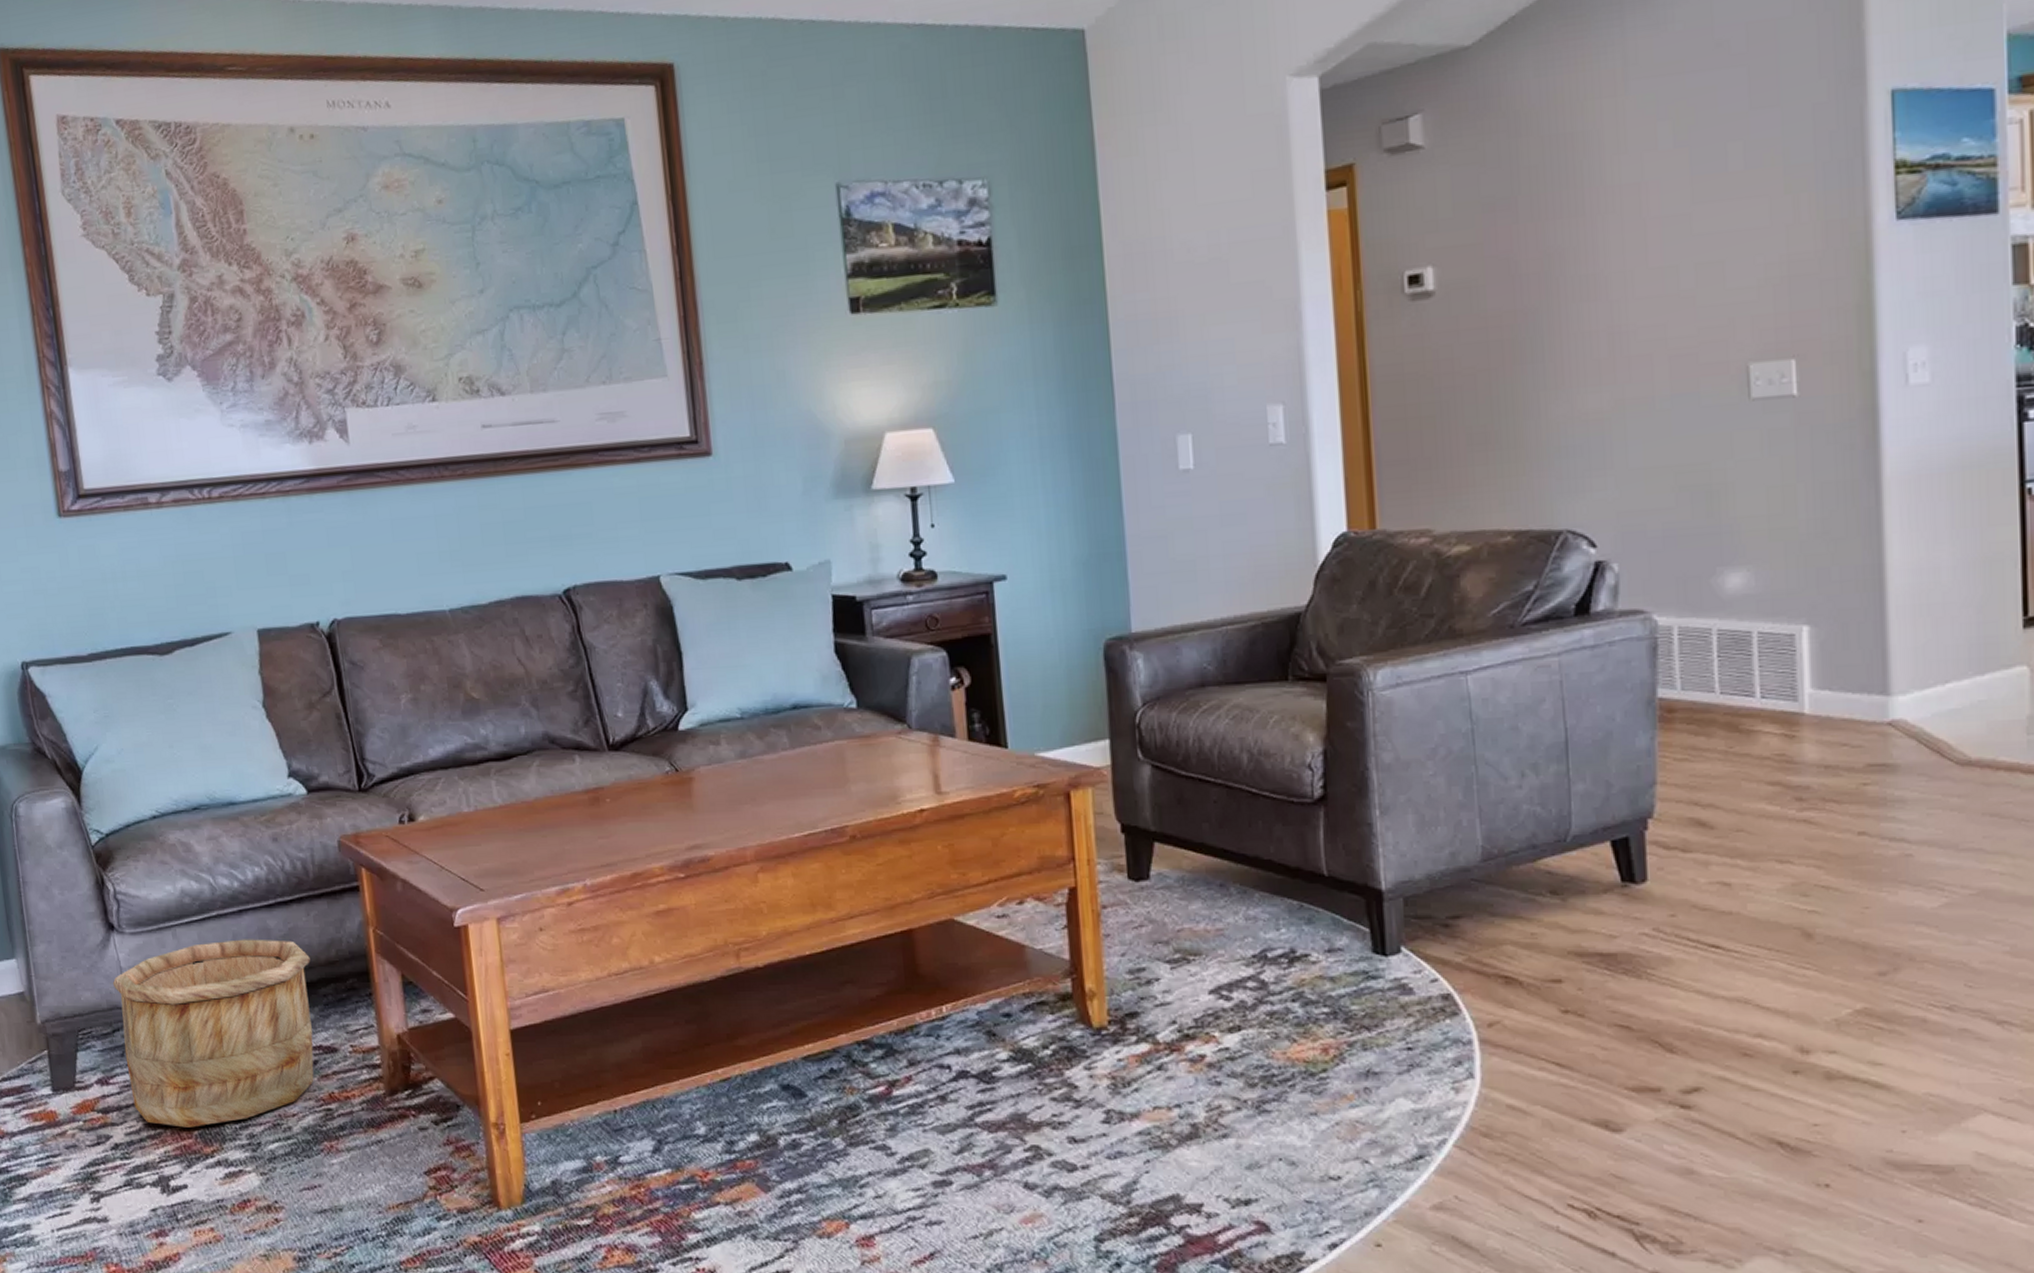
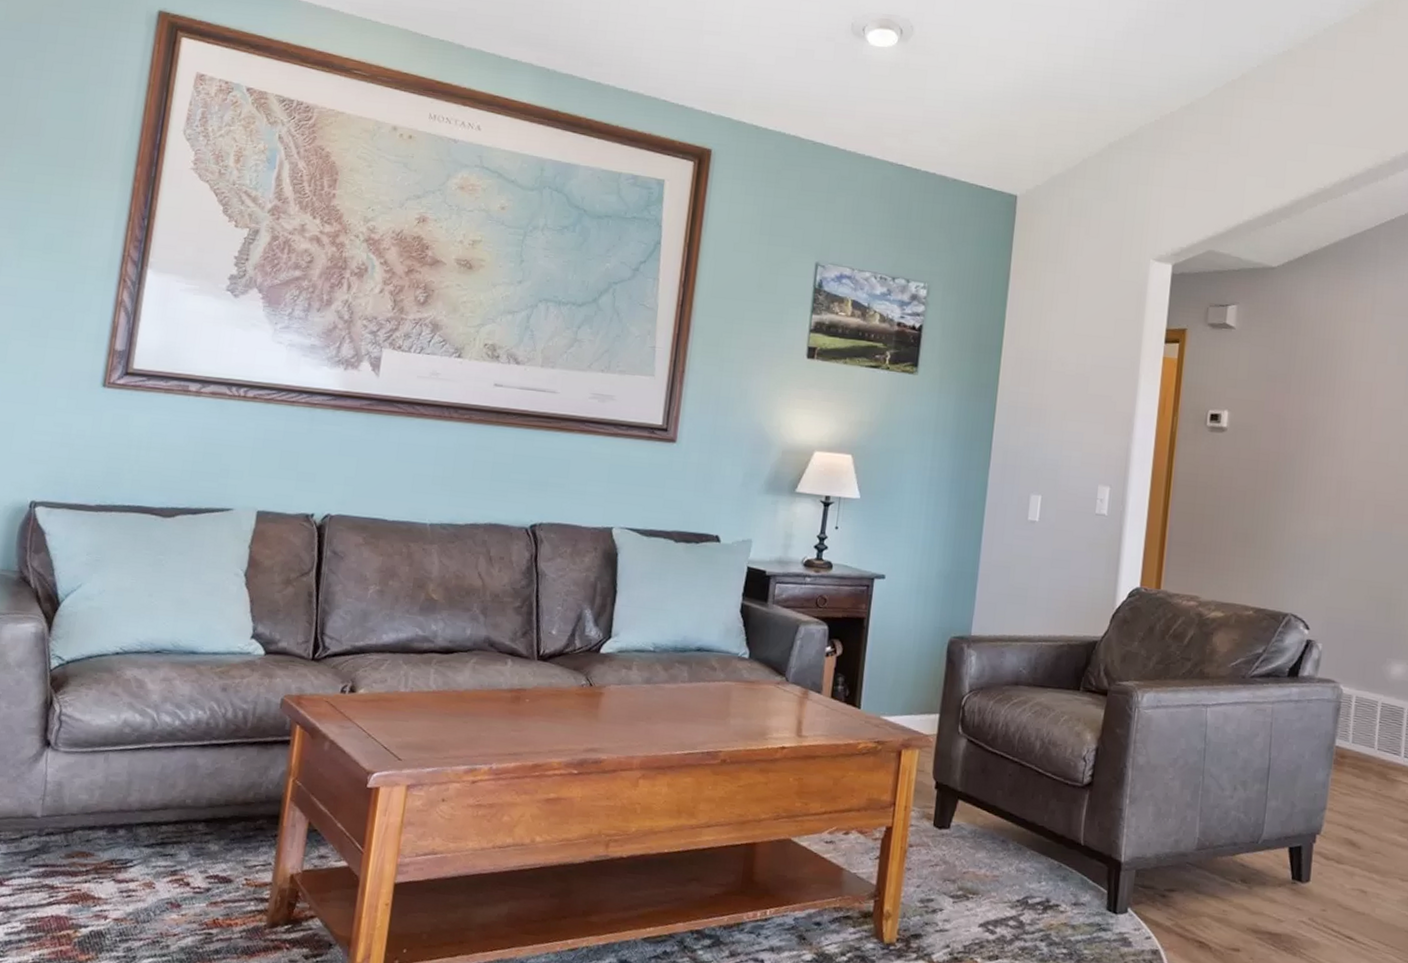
wooden bucket: present [112,939,314,1128] -> none [22,770,229,935]

